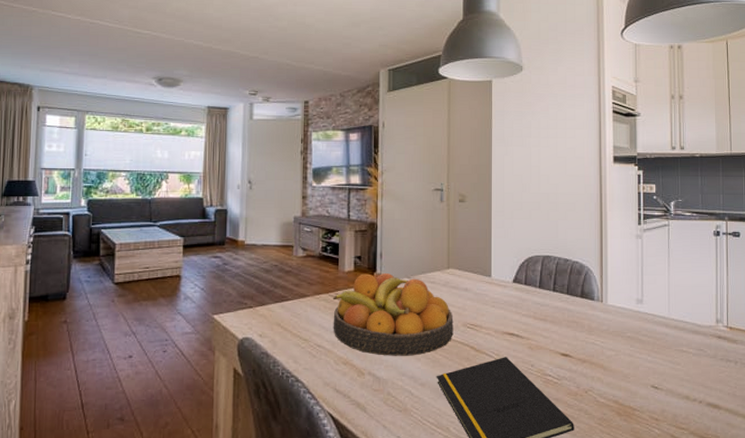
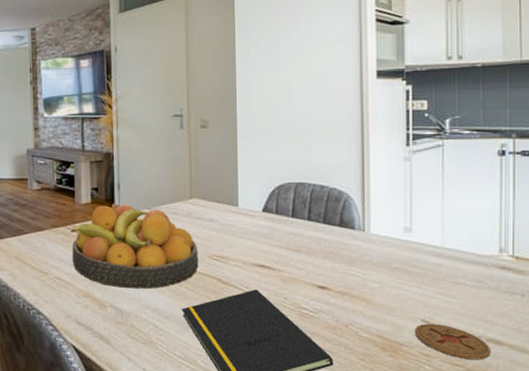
coaster: none [645,389,711,424] -> present [414,323,491,360]

